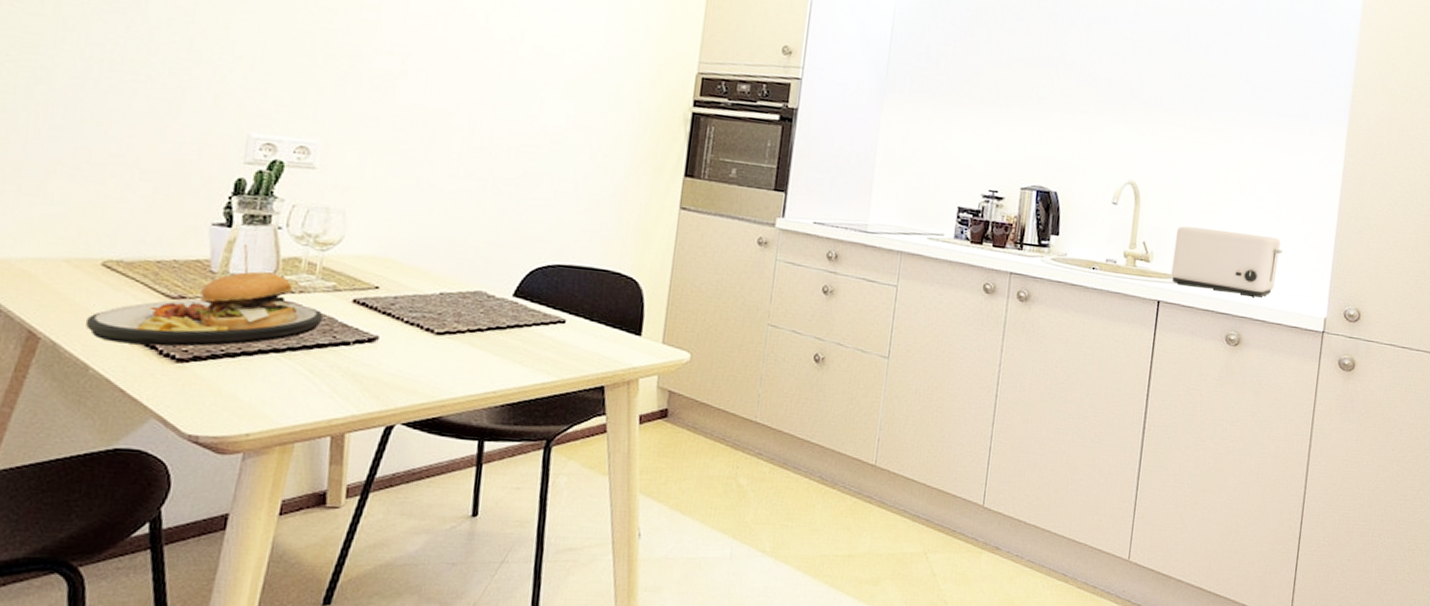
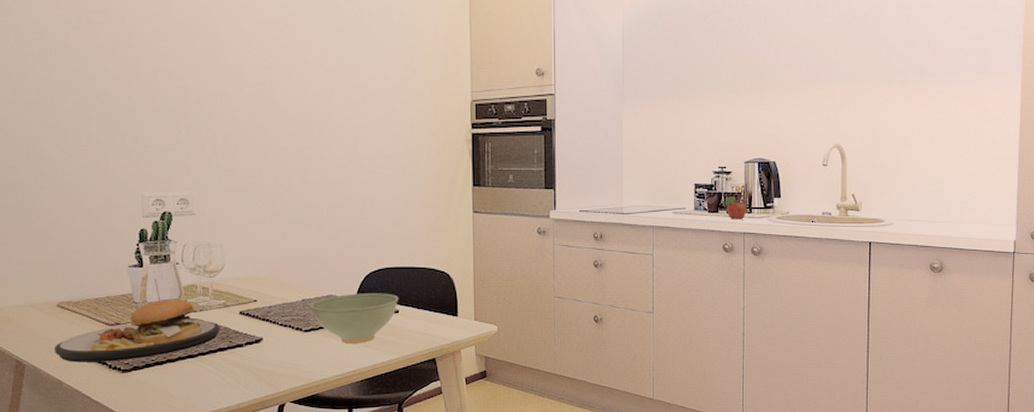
bowl: none [449,292,569,357] -> present [310,293,399,343]
fruit: none [991,226,1018,256] -> present [724,196,747,220]
toaster: present [1171,226,1282,298] -> none [878,177,972,230]

